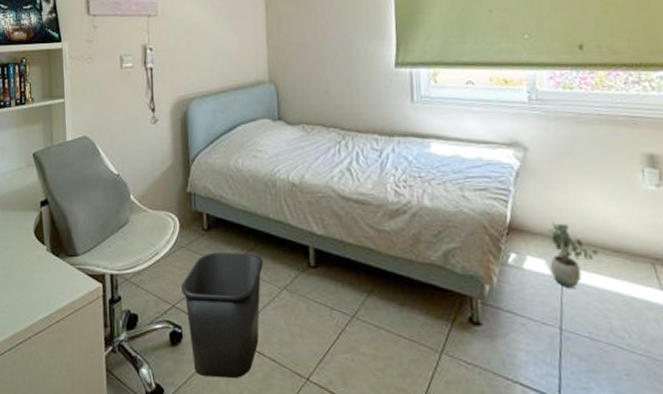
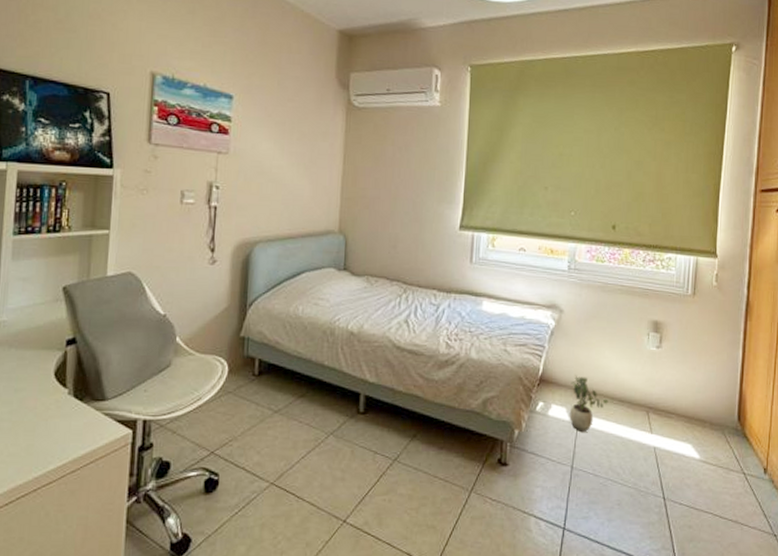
waste bin: present [181,252,264,378] -> none [223,398,314,523]

